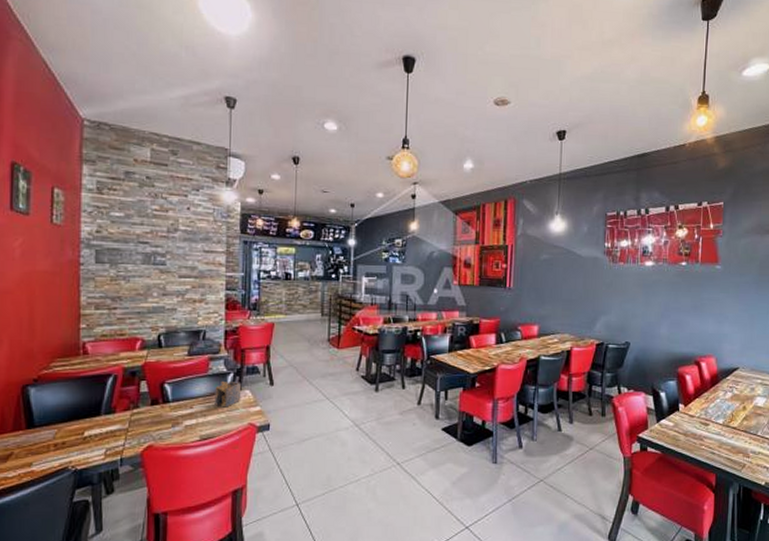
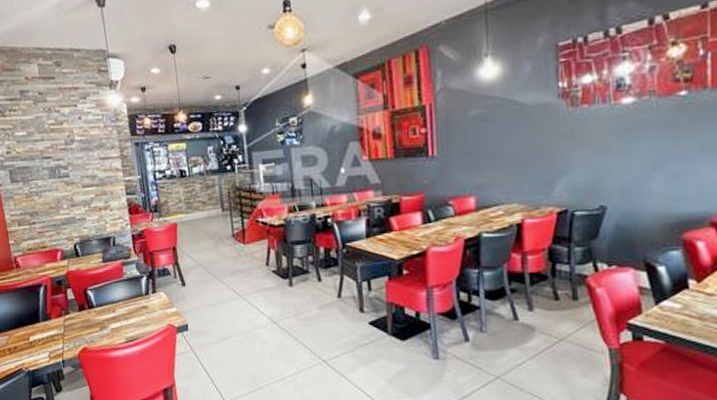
napkin holder: present [214,382,242,408] -> none [132,284,158,310]

